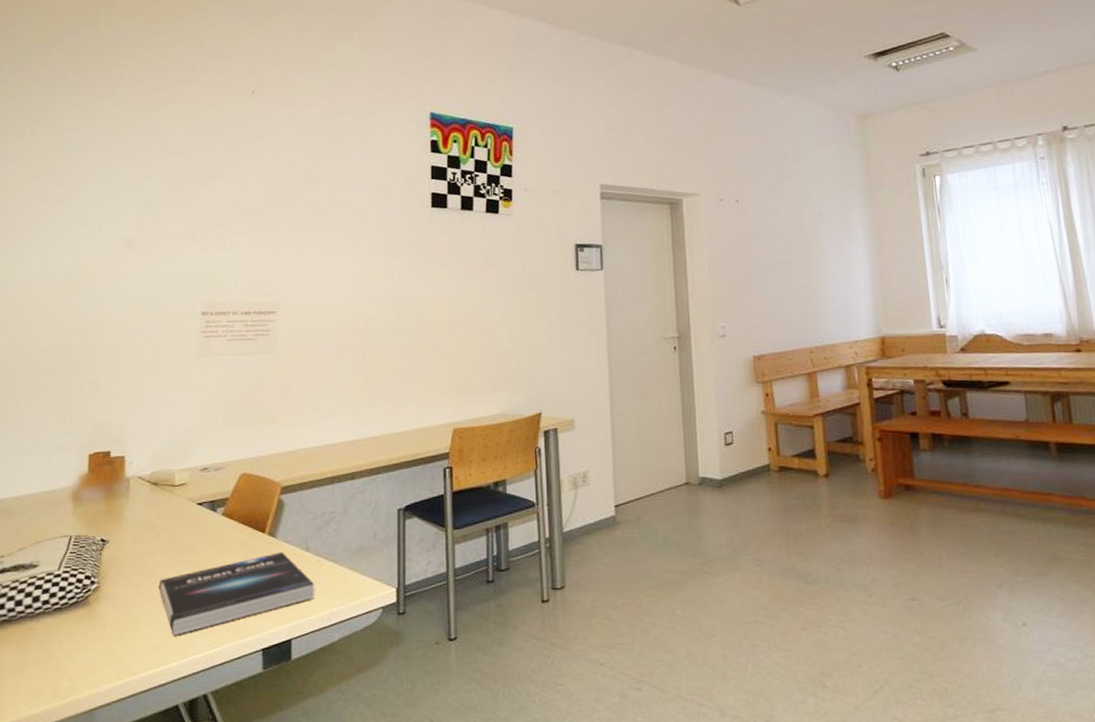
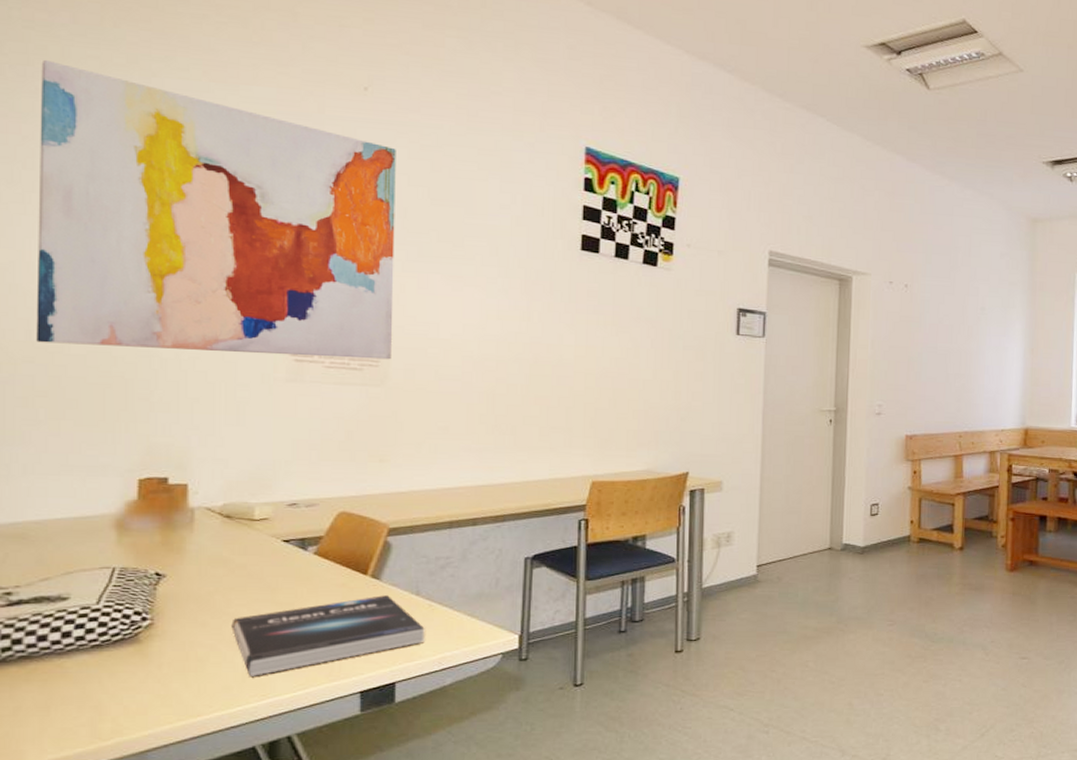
wall art: none [19,110,280,342] -> present [36,59,396,360]

